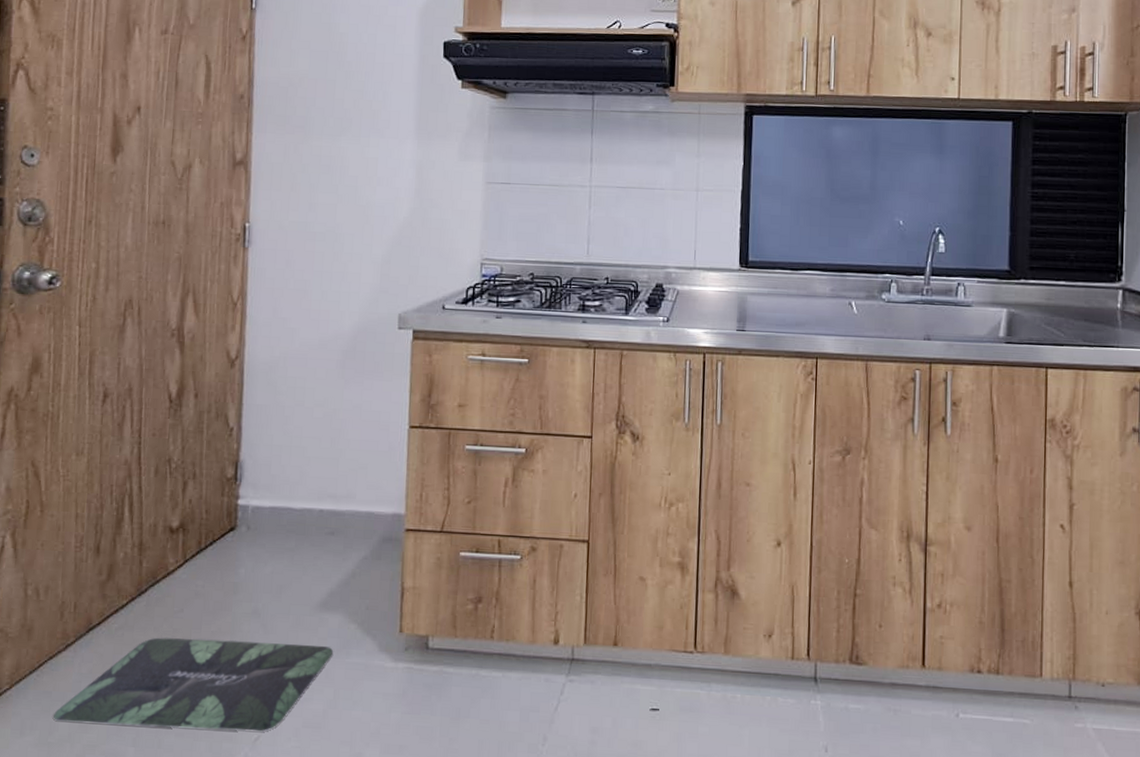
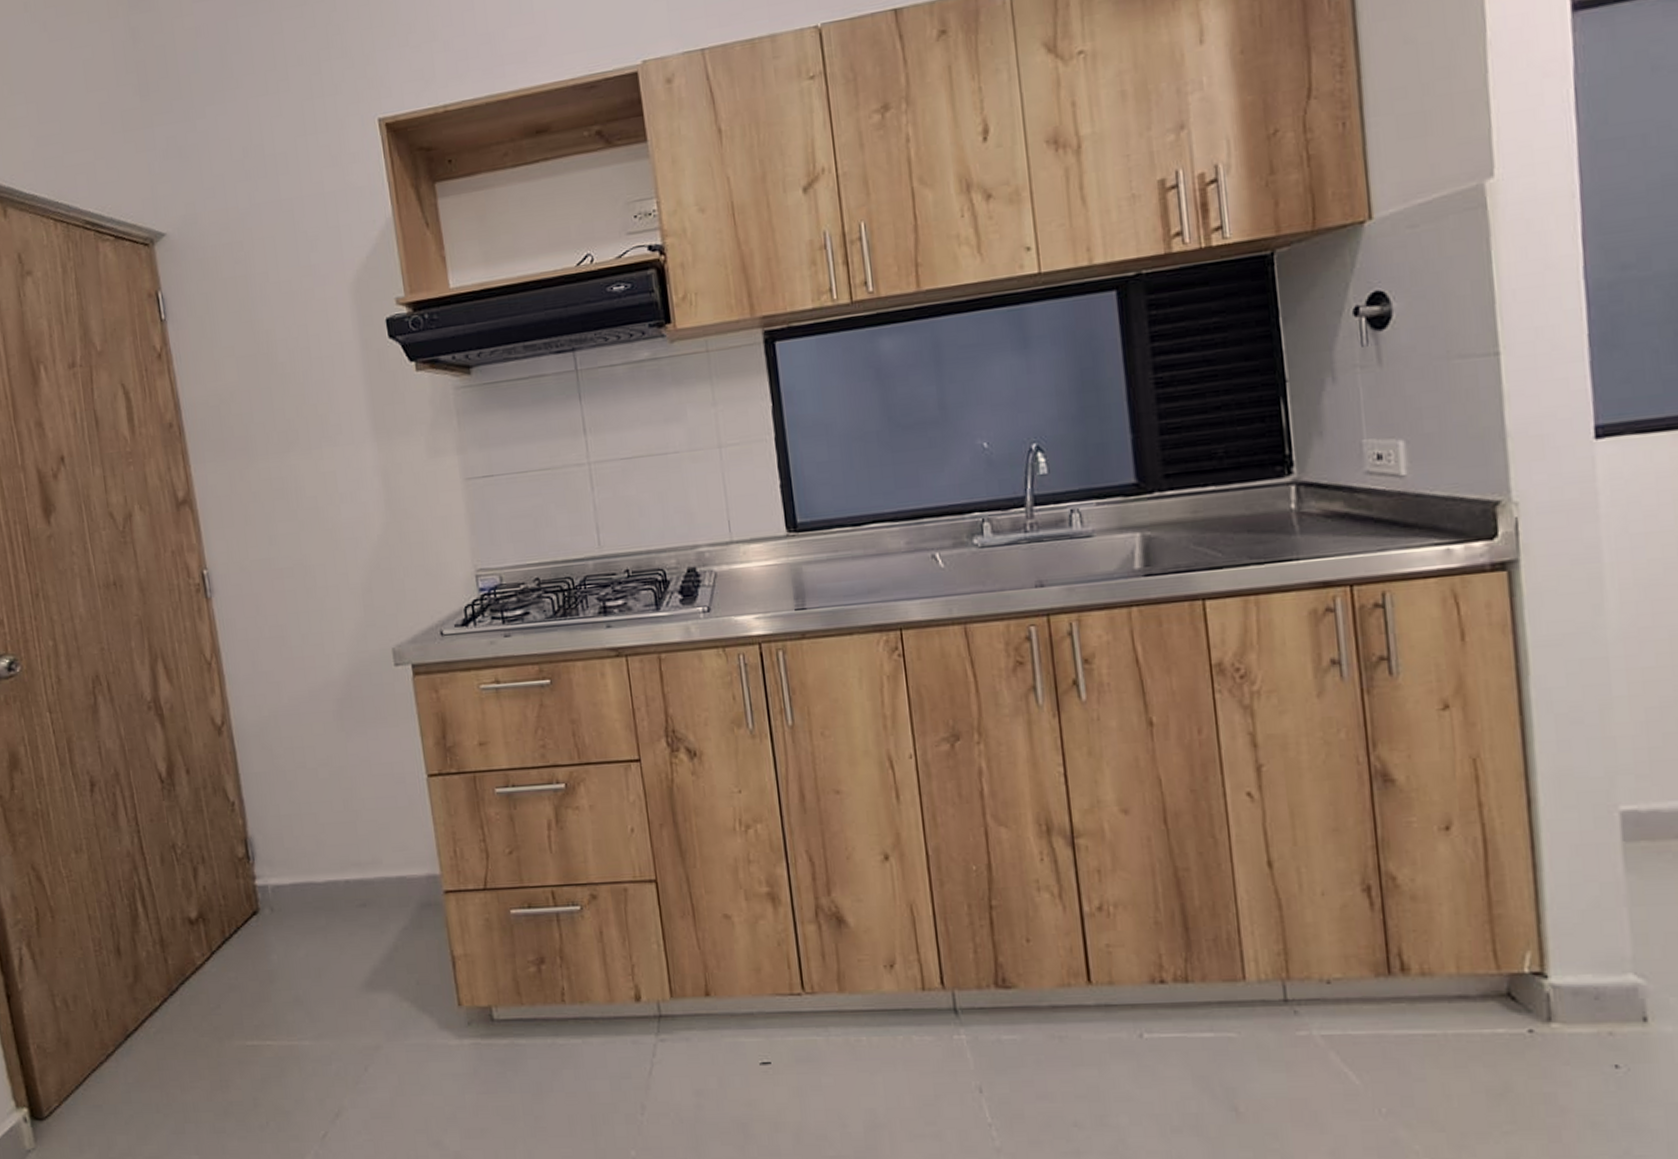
doormat: present [52,637,334,732] -> none [108,1029,390,1135]

